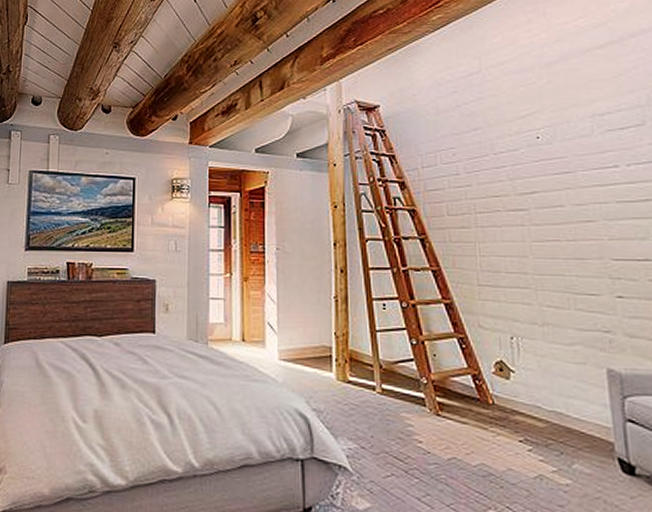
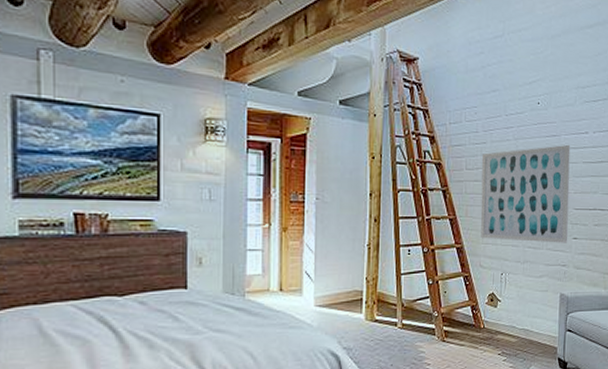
wall art: none [467,181,609,303] -> present [480,144,571,243]

